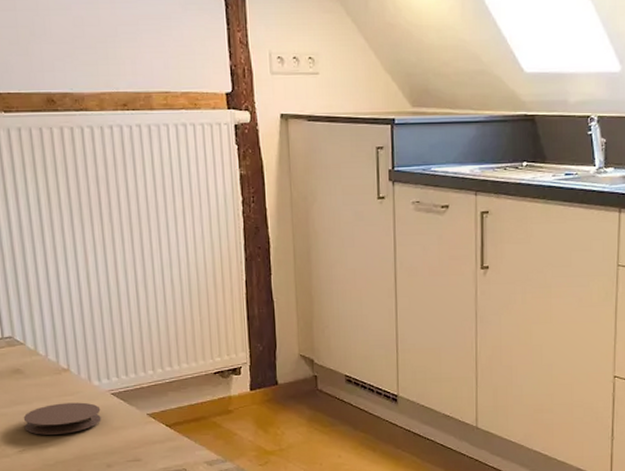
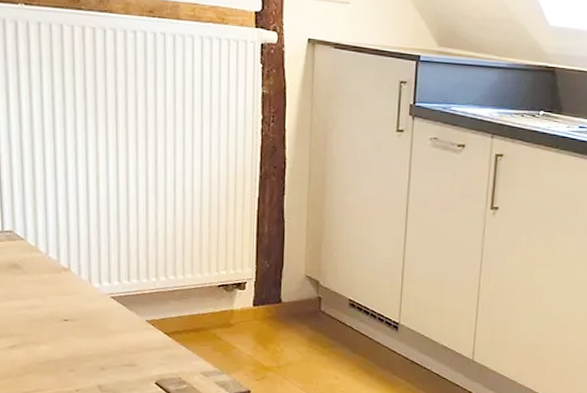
coaster: present [23,402,102,435] -> none [17,302,99,333]

